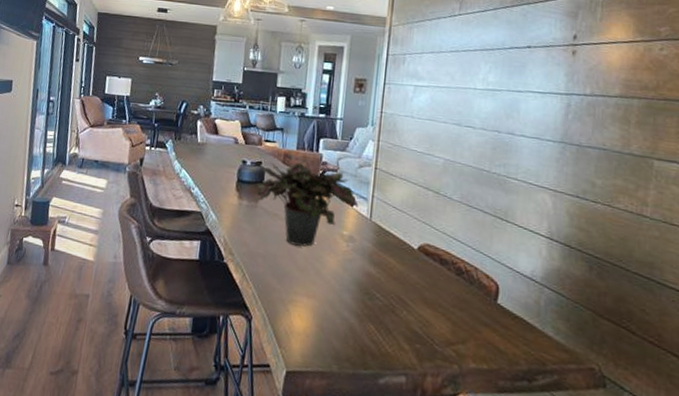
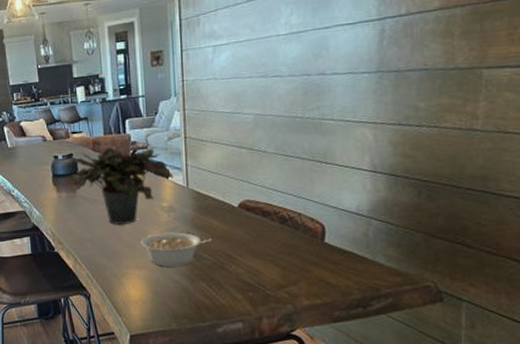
legume: none [314,262,387,303] -> present [140,232,211,267]

